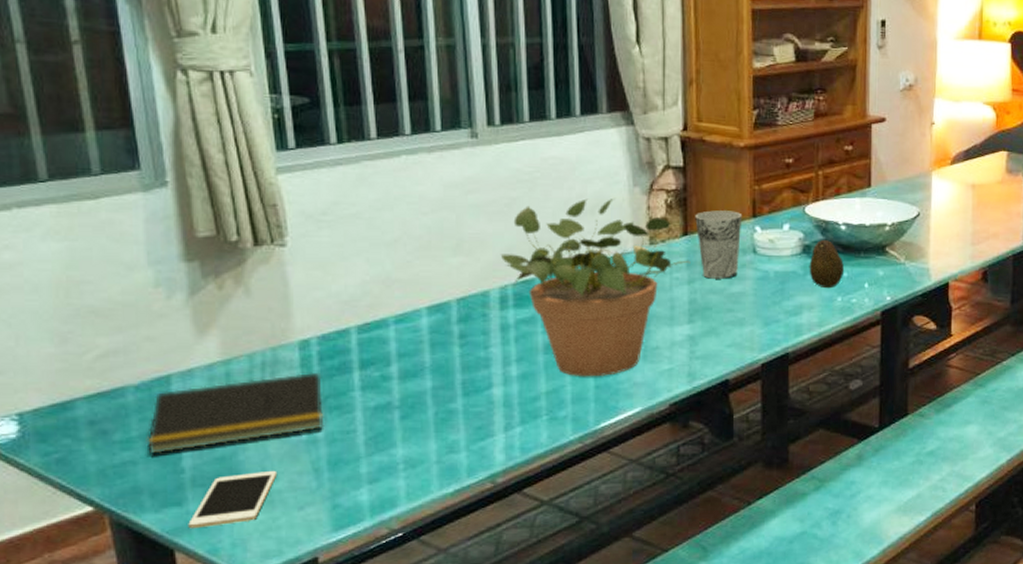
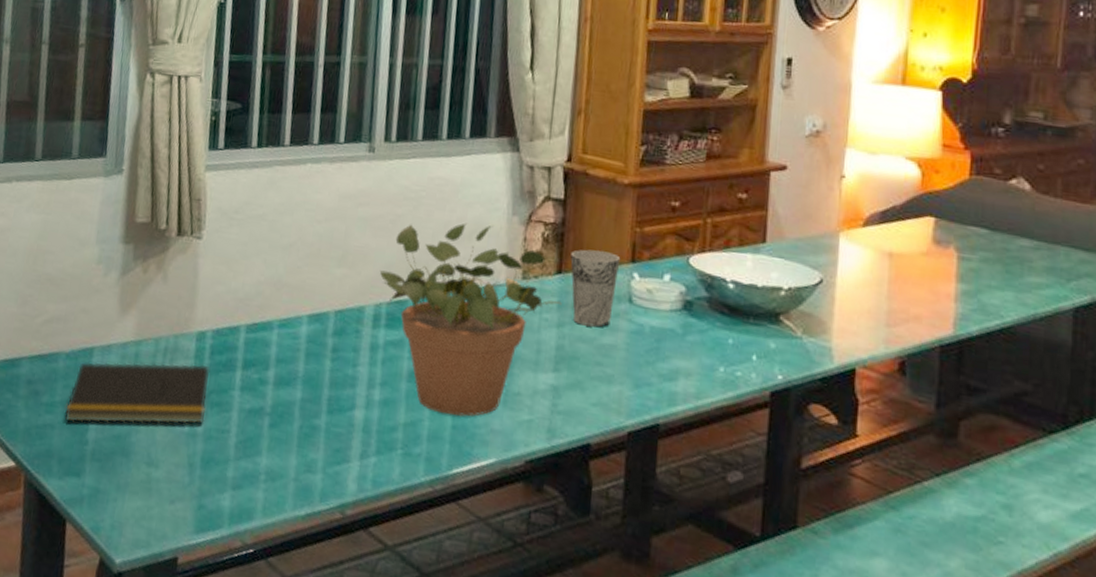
cell phone: present [188,471,278,529] -> none [81,455,159,506]
fruit: present [809,240,844,289] -> none [688,297,729,356]

